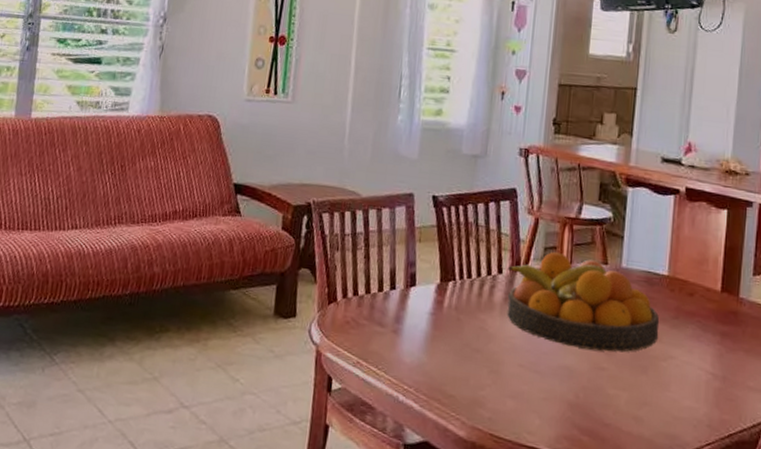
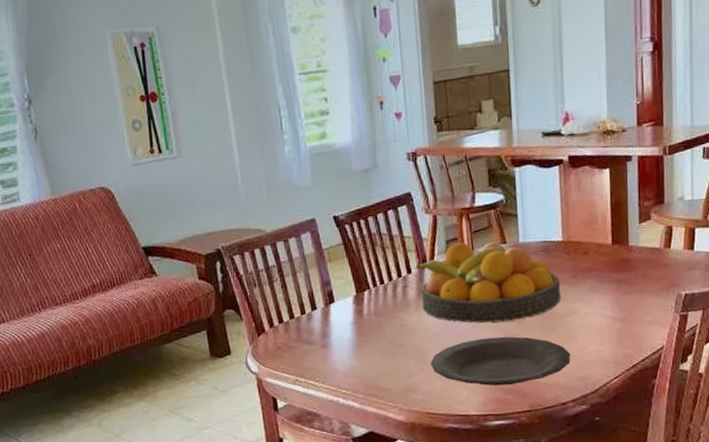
plate: none [505,362,661,426] -> present [430,336,571,386]

